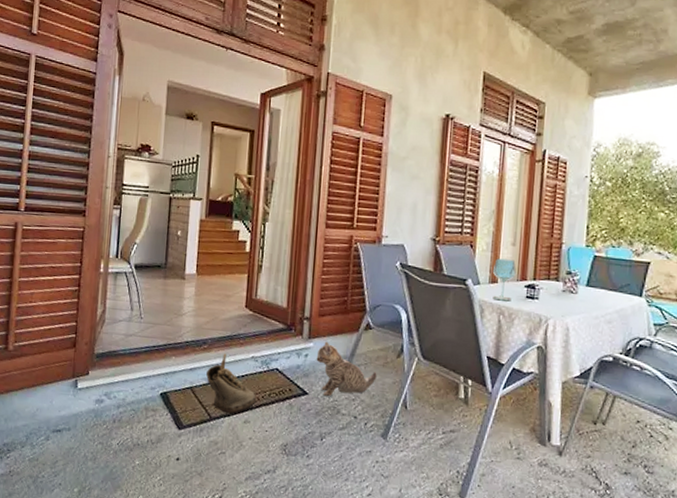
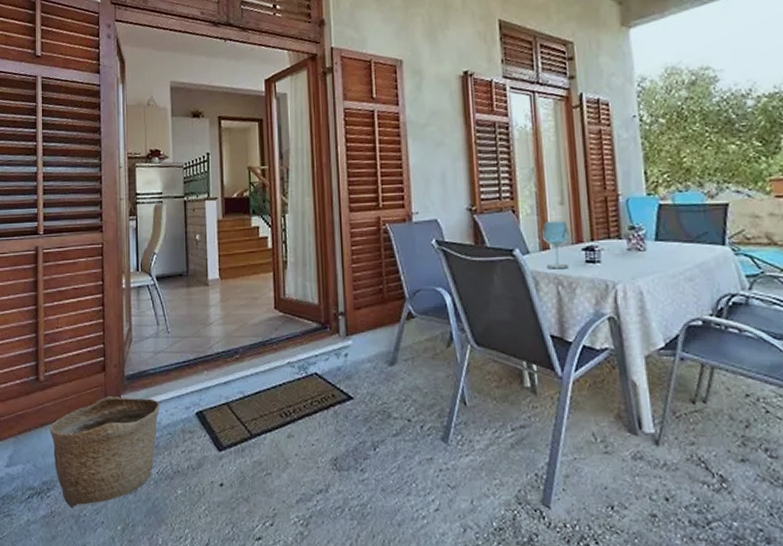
basket: none [14,370,127,469] -> present [50,395,161,507]
shoe: present [206,353,256,414] -> none [242,361,297,429]
cat: present [316,341,377,397] -> none [357,337,427,400]

